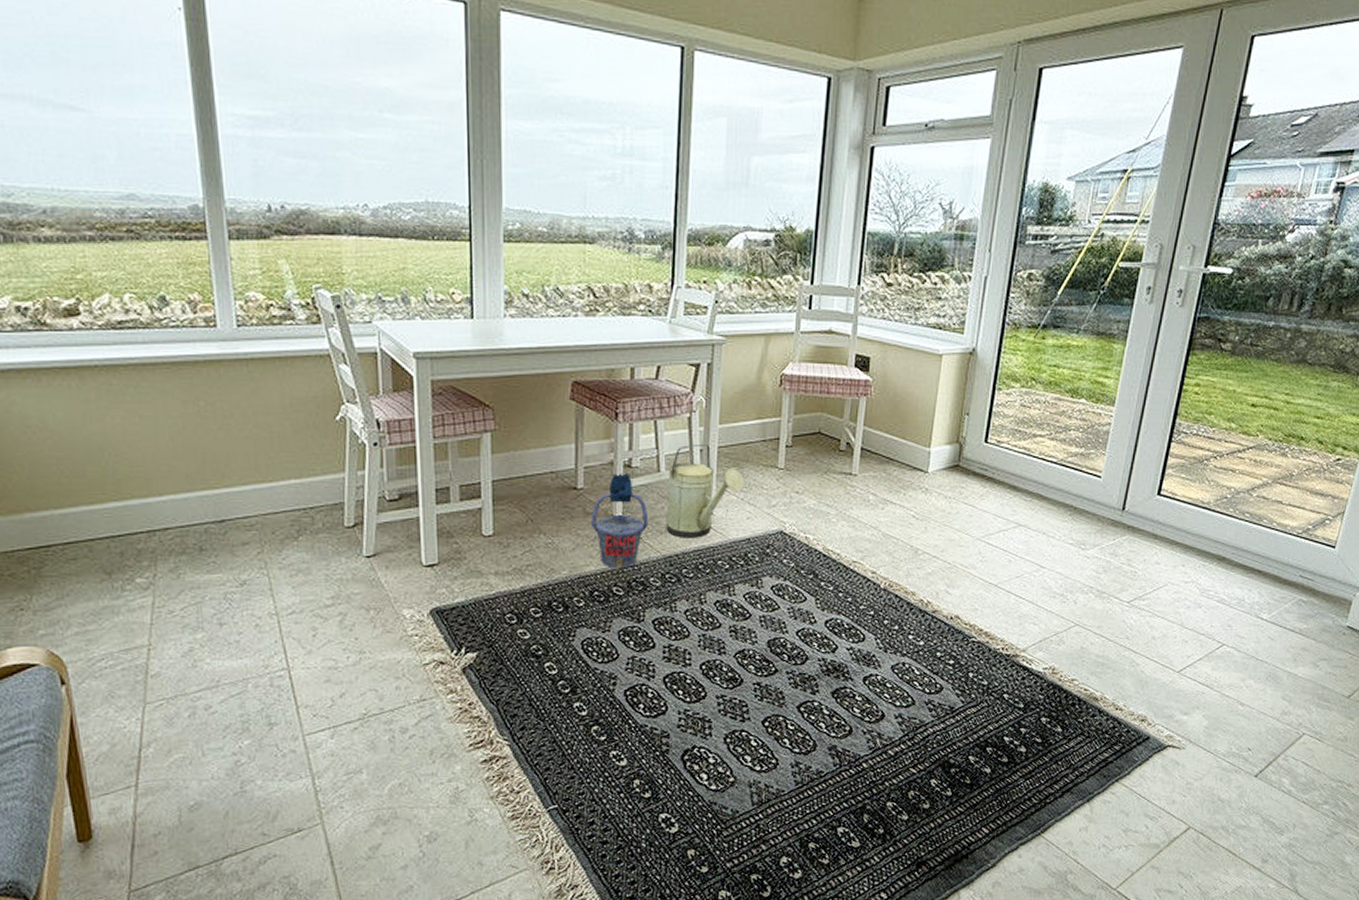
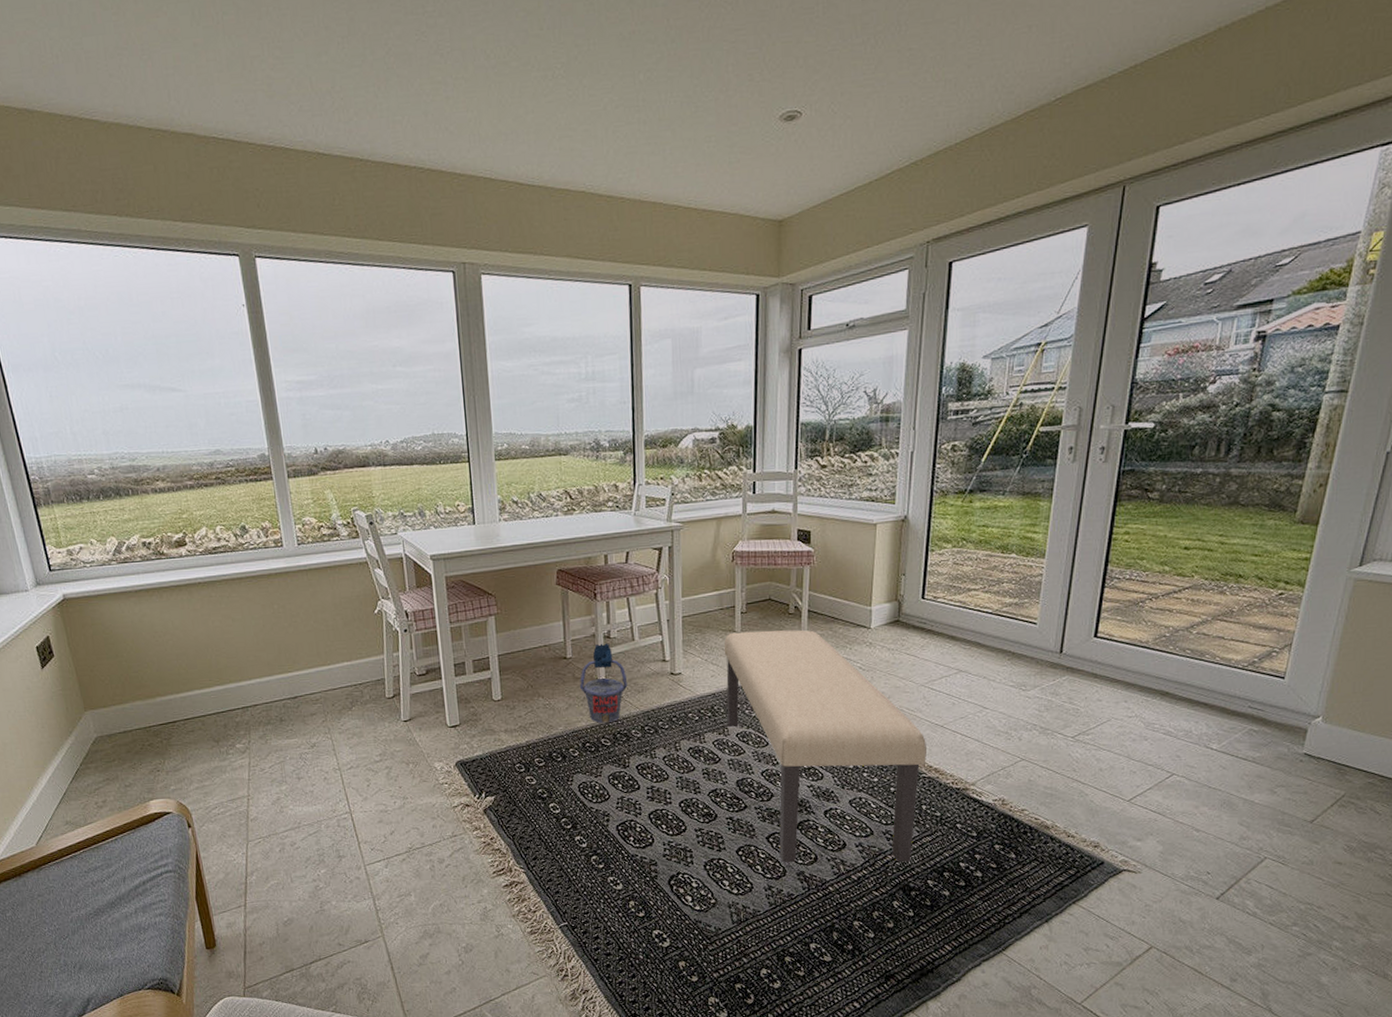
watering can: present [666,443,744,538] -> none [641,614,707,696]
bench: none [762,468,978,736] -> present [723,629,926,863]

